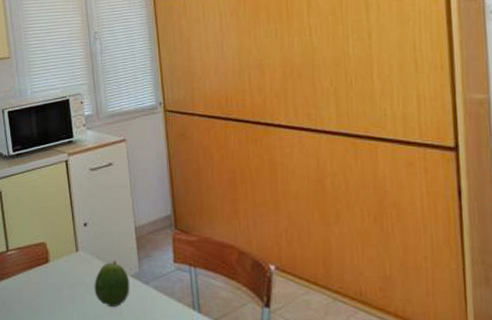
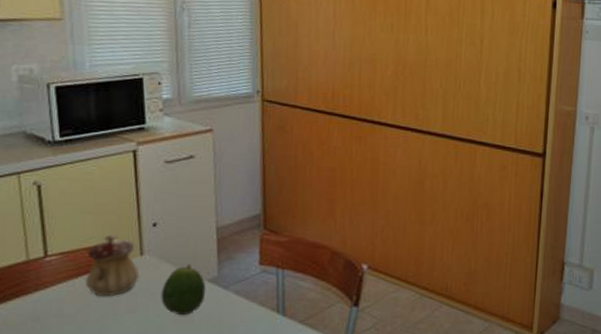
teapot: none [36,233,77,288] -> present [84,234,140,297]

